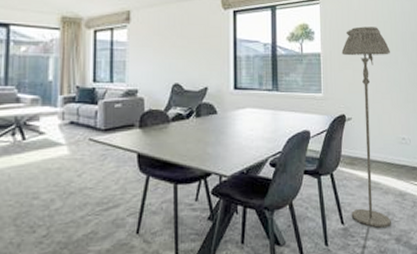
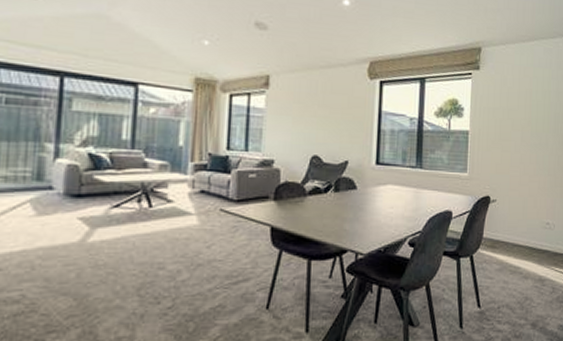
floor lamp: present [341,26,391,228] -> none [488,105,541,312]

